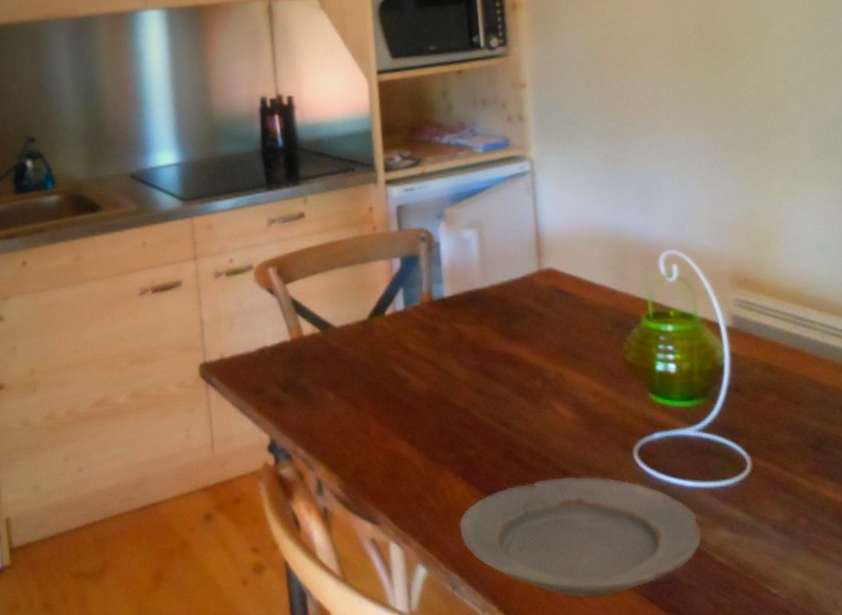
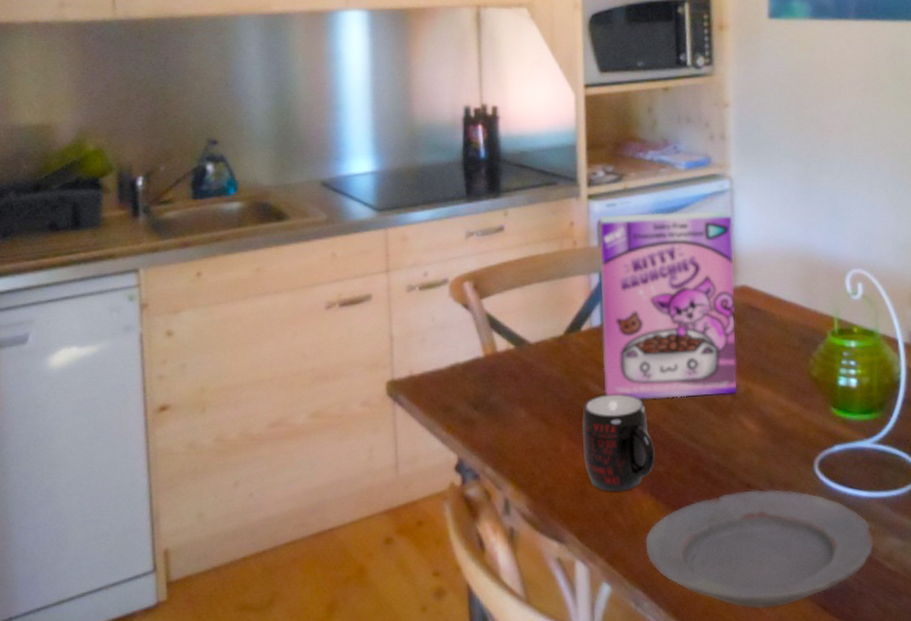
mug: none [390,377,466,476] -> present [582,393,655,492]
cereal box: none [398,192,548,383] -> present [599,210,738,399]

